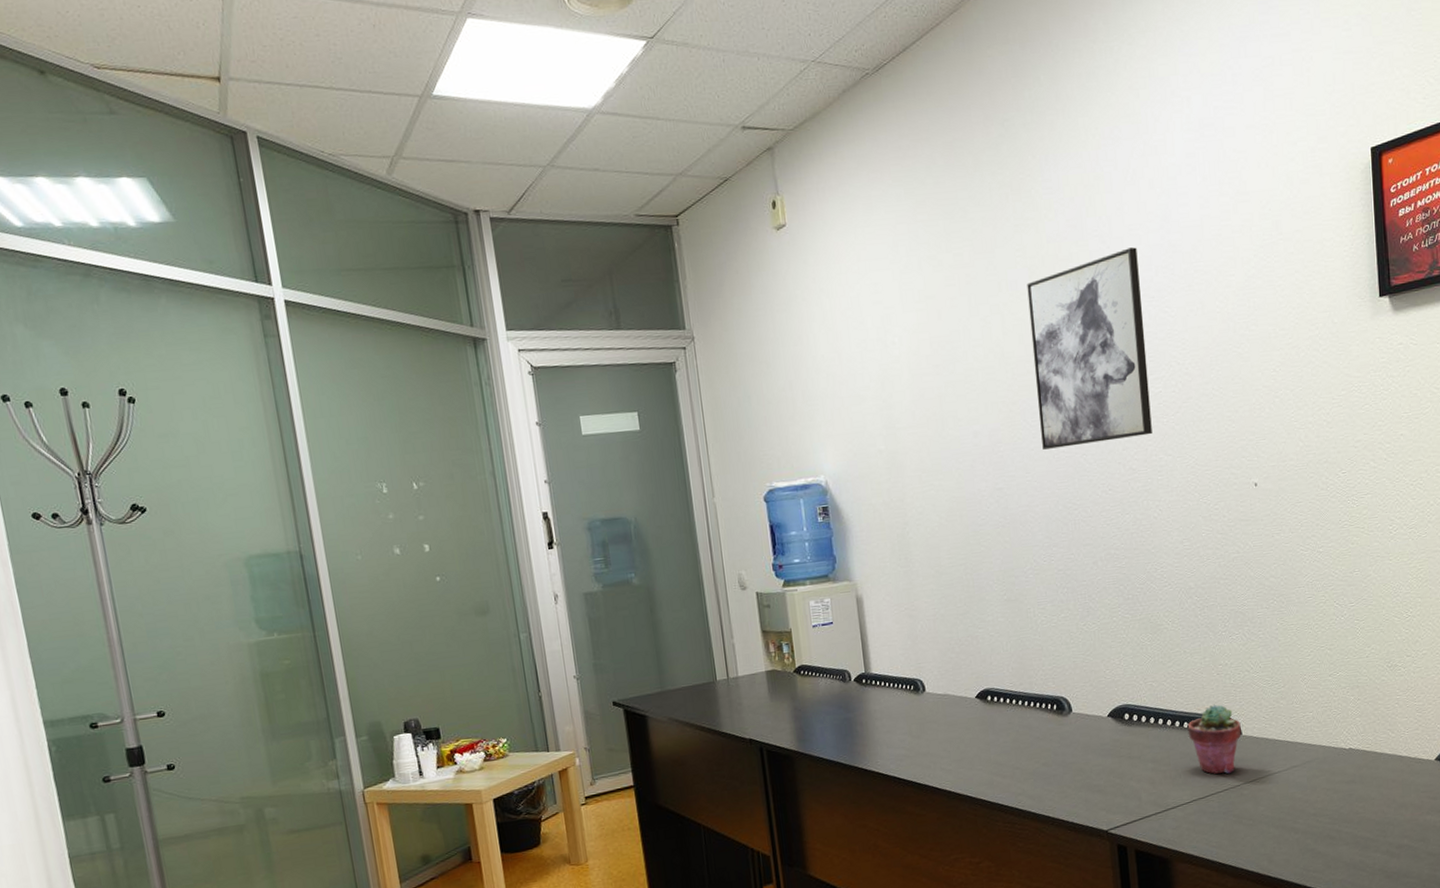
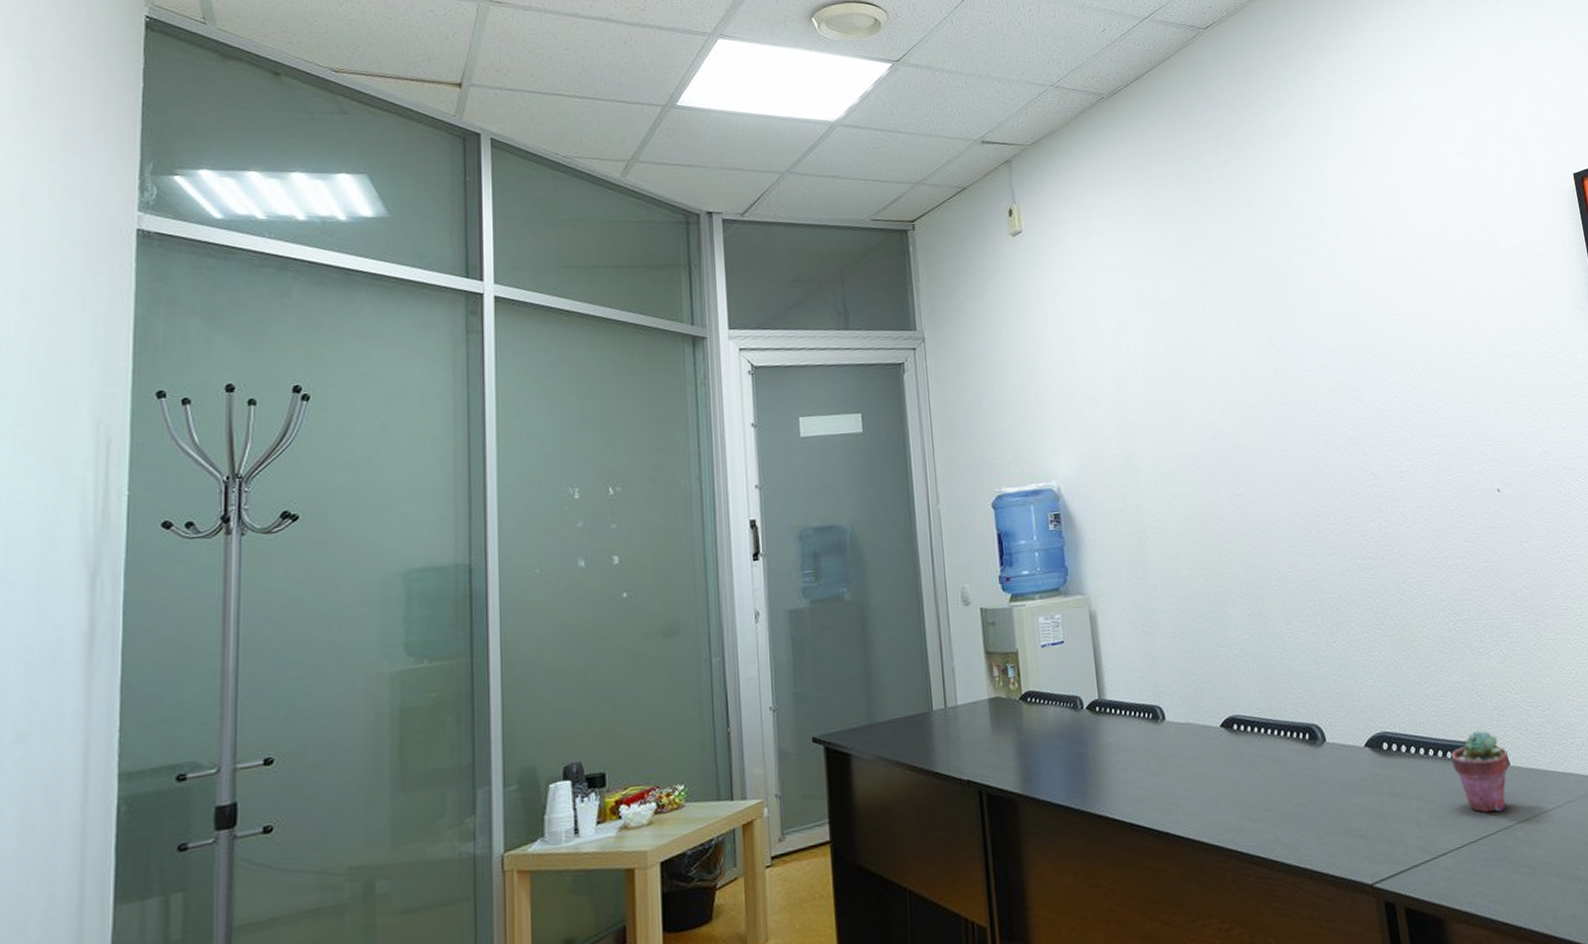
wall art: present [1027,247,1152,450] -> none [1259,258,1391,454]

